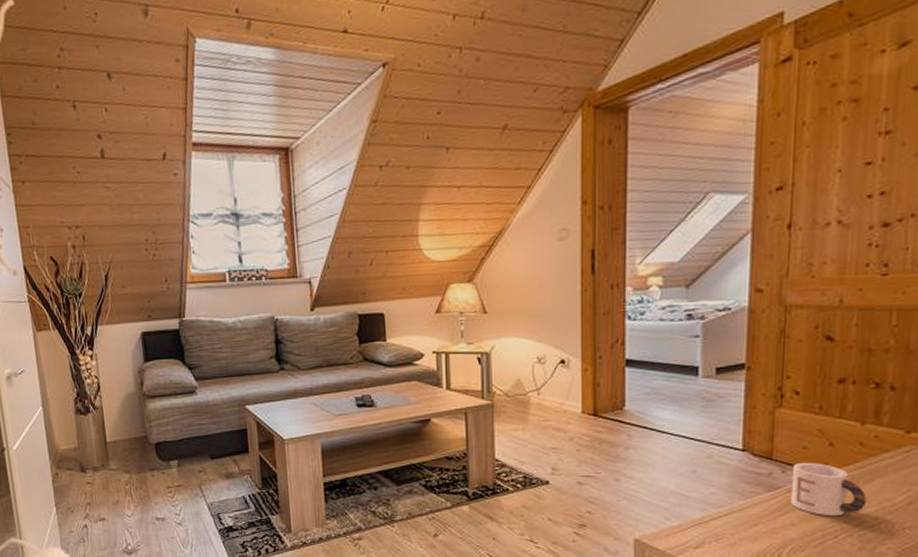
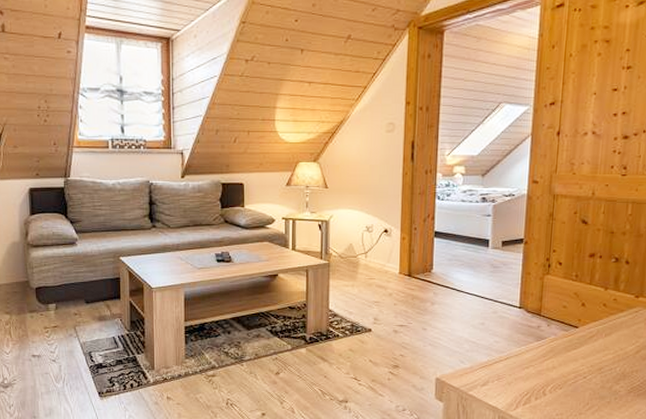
mug: present [790,462,867,517] -> none [553,318,607,362]

